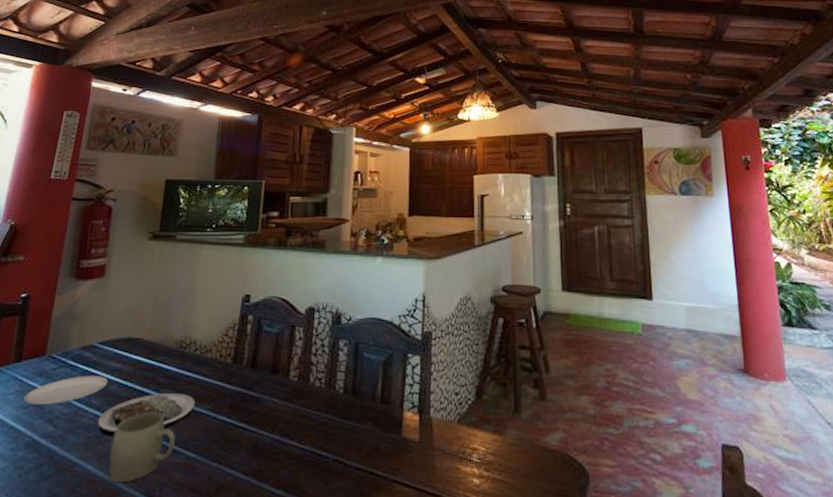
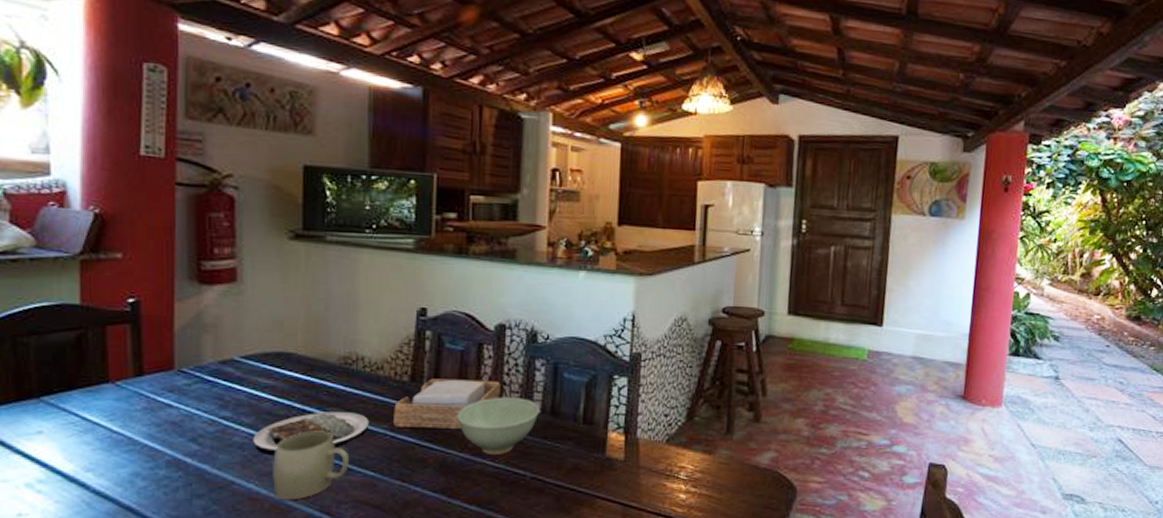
plate: present [23,375,108,406] -> none [154,392,260,424]
napkin holder: none [215,360,309,411] -> present [393,378,501,430]
bowl: none [269,377,342,437] -> present [456,397,540,456]

